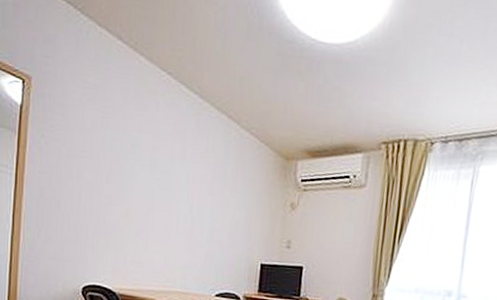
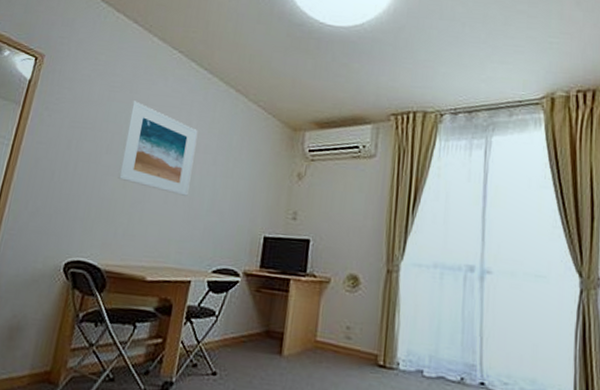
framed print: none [120,127,193,225] -> present [117,100,198,196]

